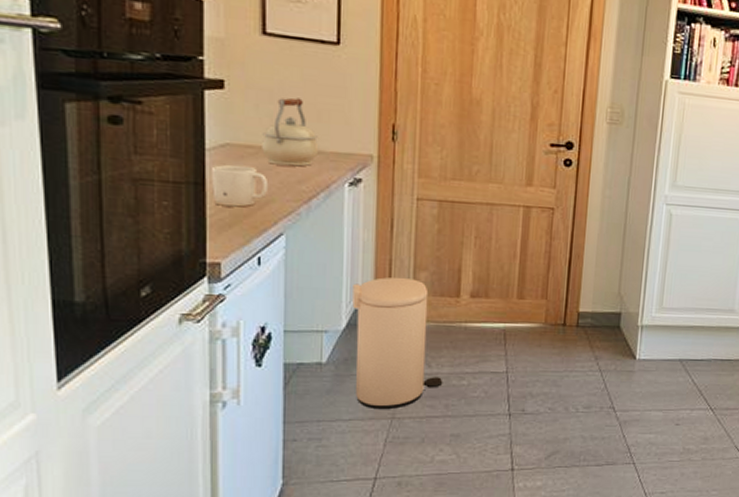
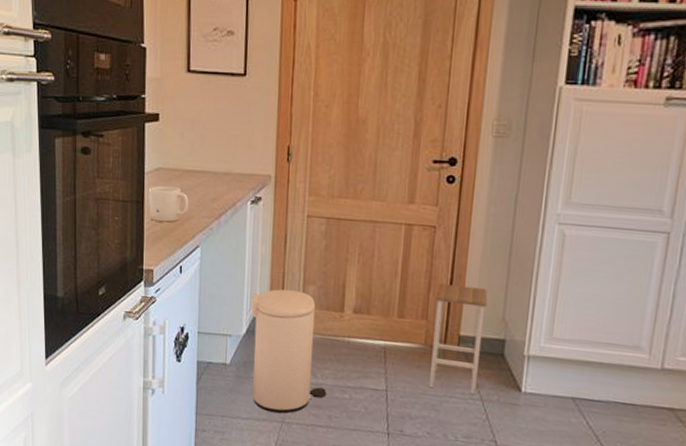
kettle: present [260,97,319,167] -> none [184,125,228,187]
step stool: none [550,263,605,367] -> present [429,283,488,395]

